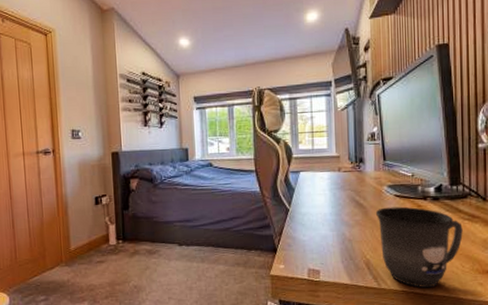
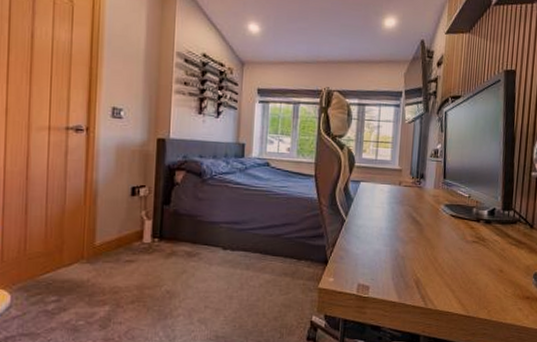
mug: present [375,206,463,288] -> none [430,226,510,311]

